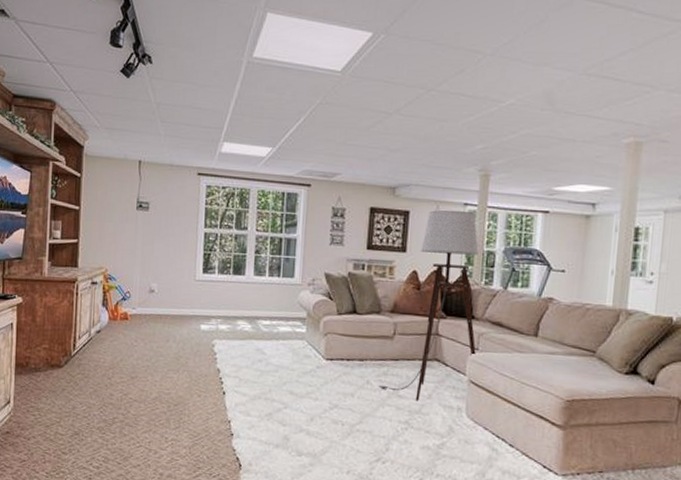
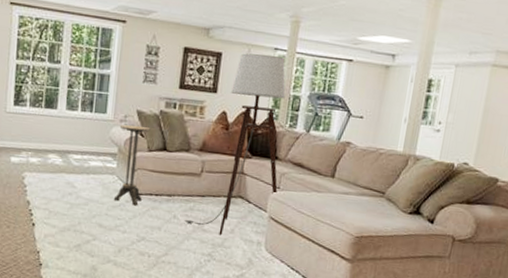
side table: none [304,288,339,372] -> present [113,125,151,206]

